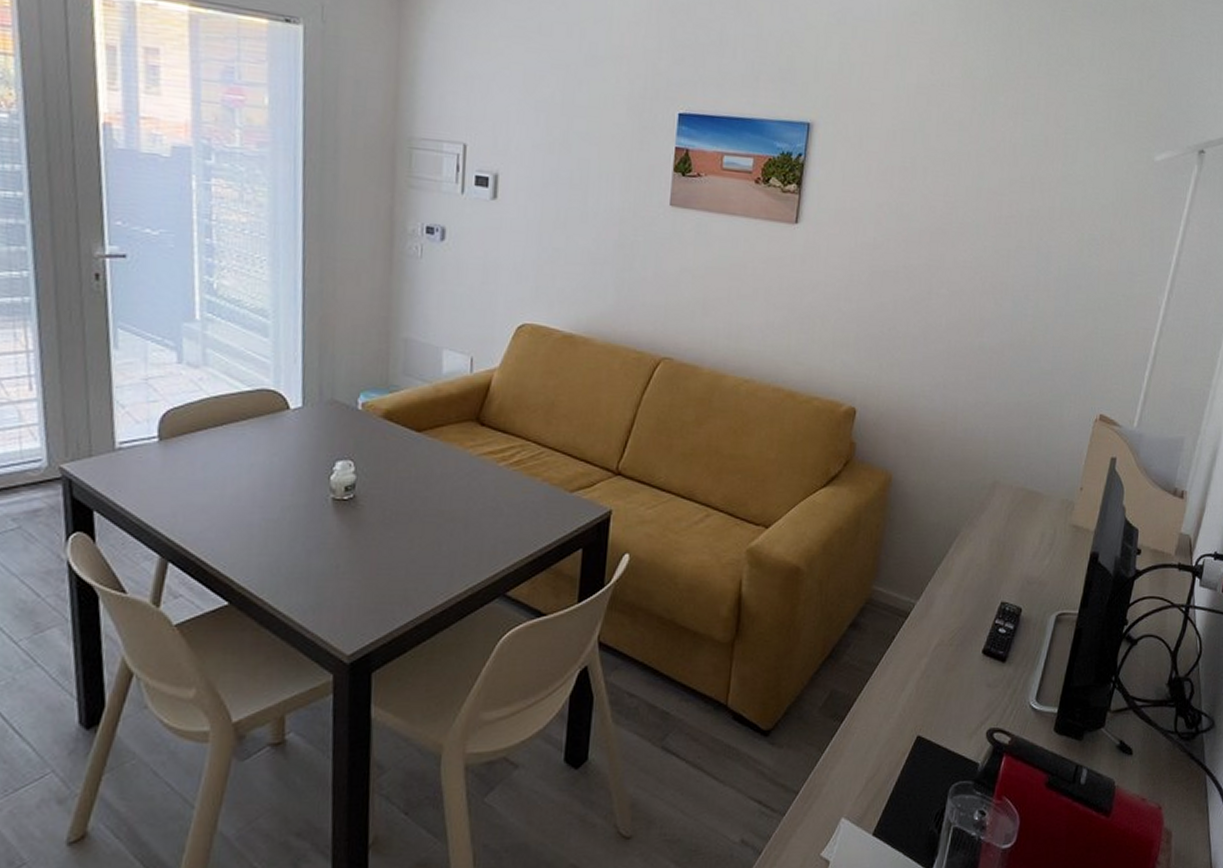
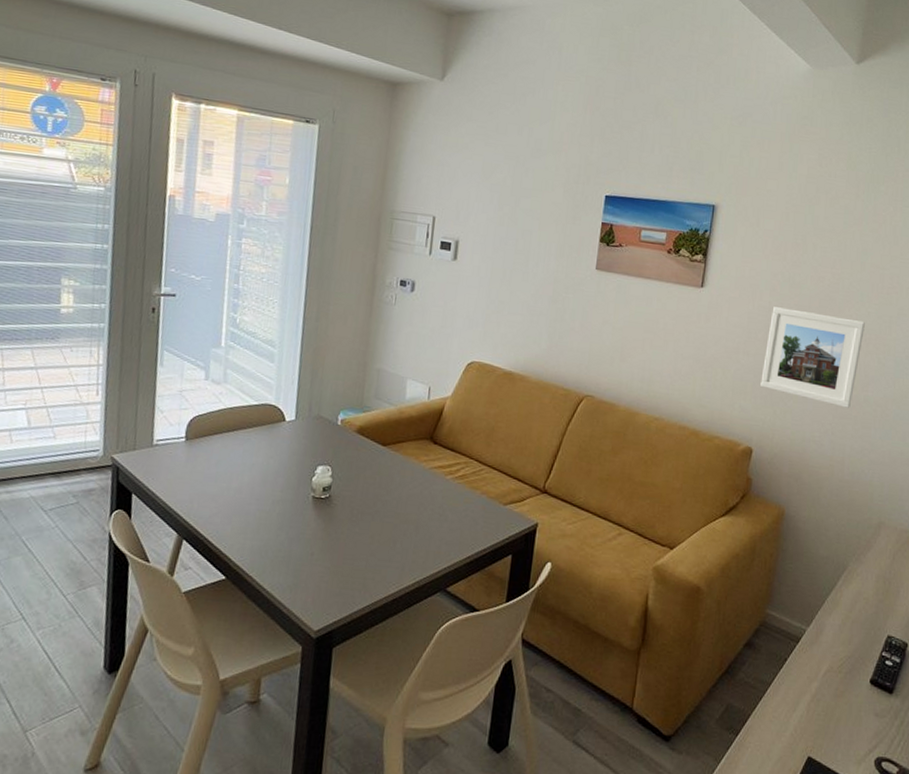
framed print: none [864,243,981,357] -> present [760,307,865,408]

